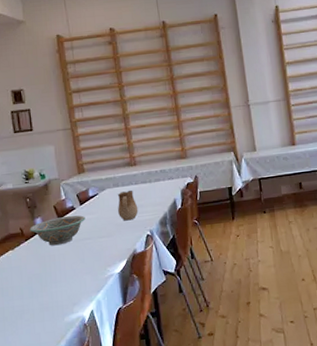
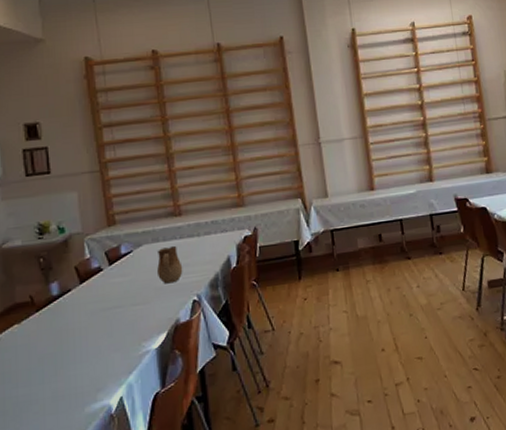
decorative bowl: present [29,215,85,246] -> none [42,278,115,318]

